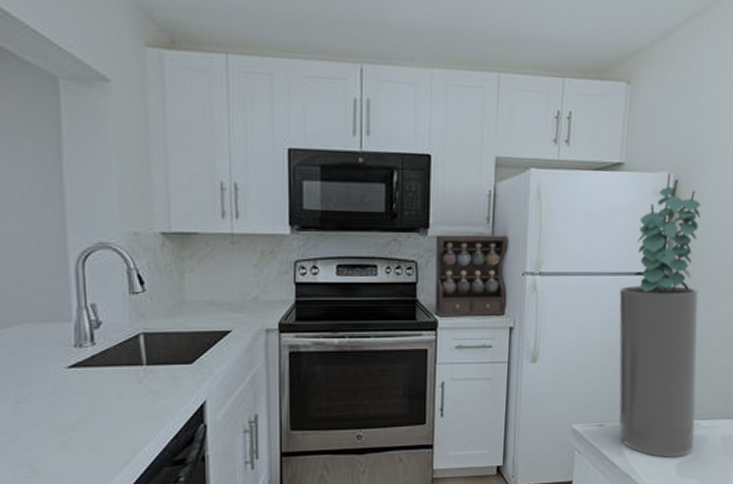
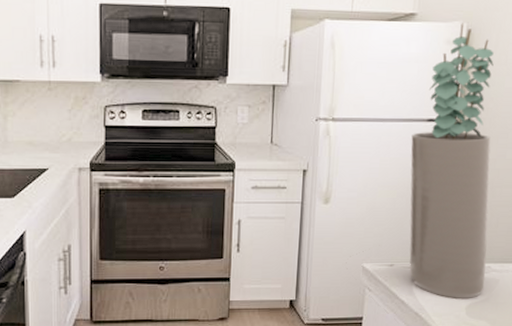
spice rack: present [434,235,507,317] -> none [232,82,302,160]

